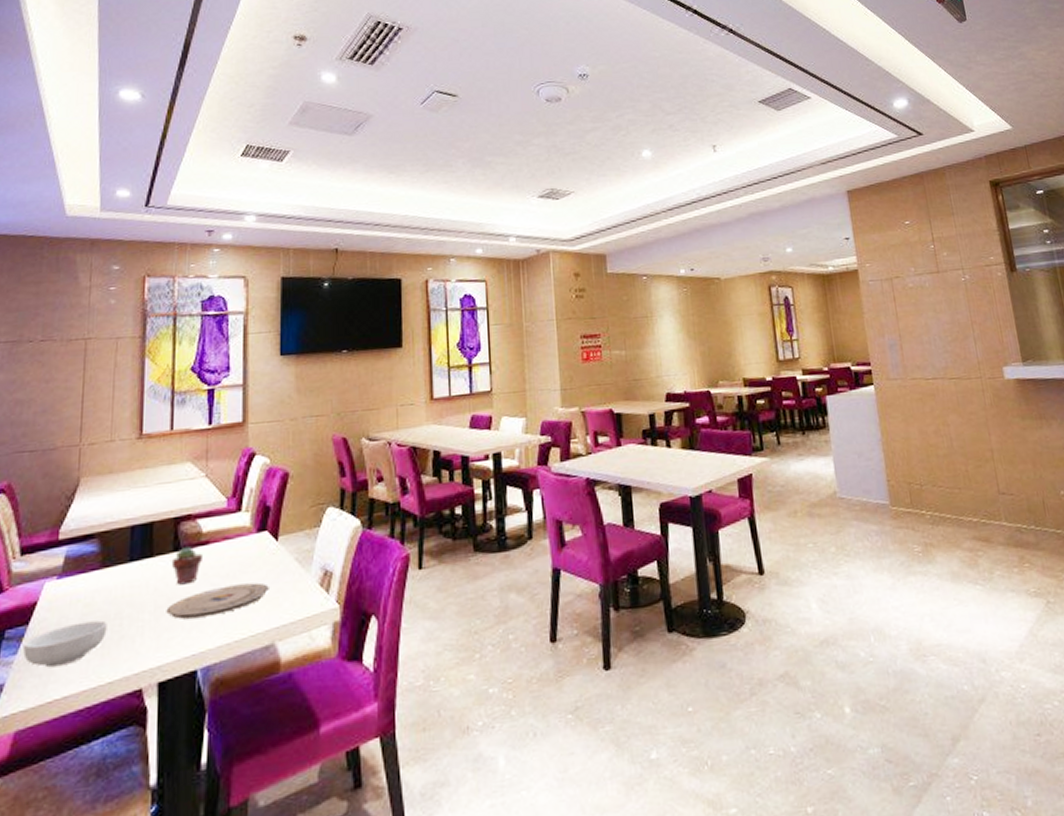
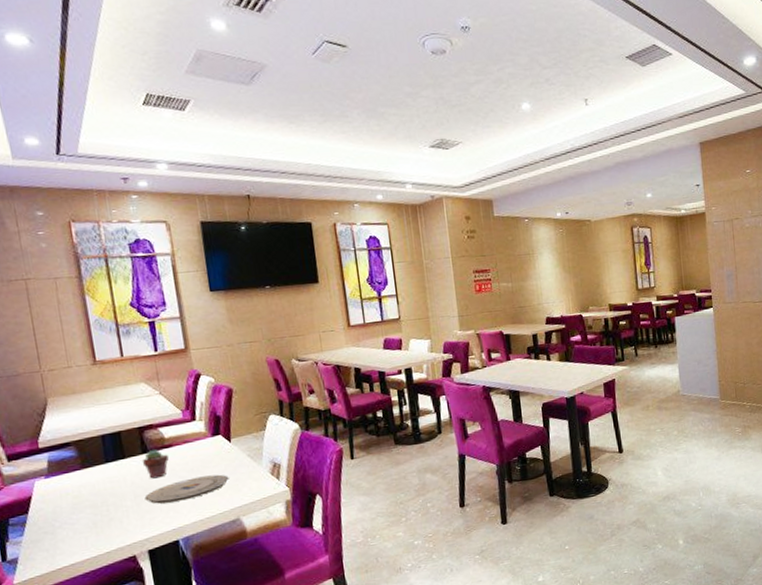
cereal bowl: present [23,620,107,668] -> none [28,507,98,545]

